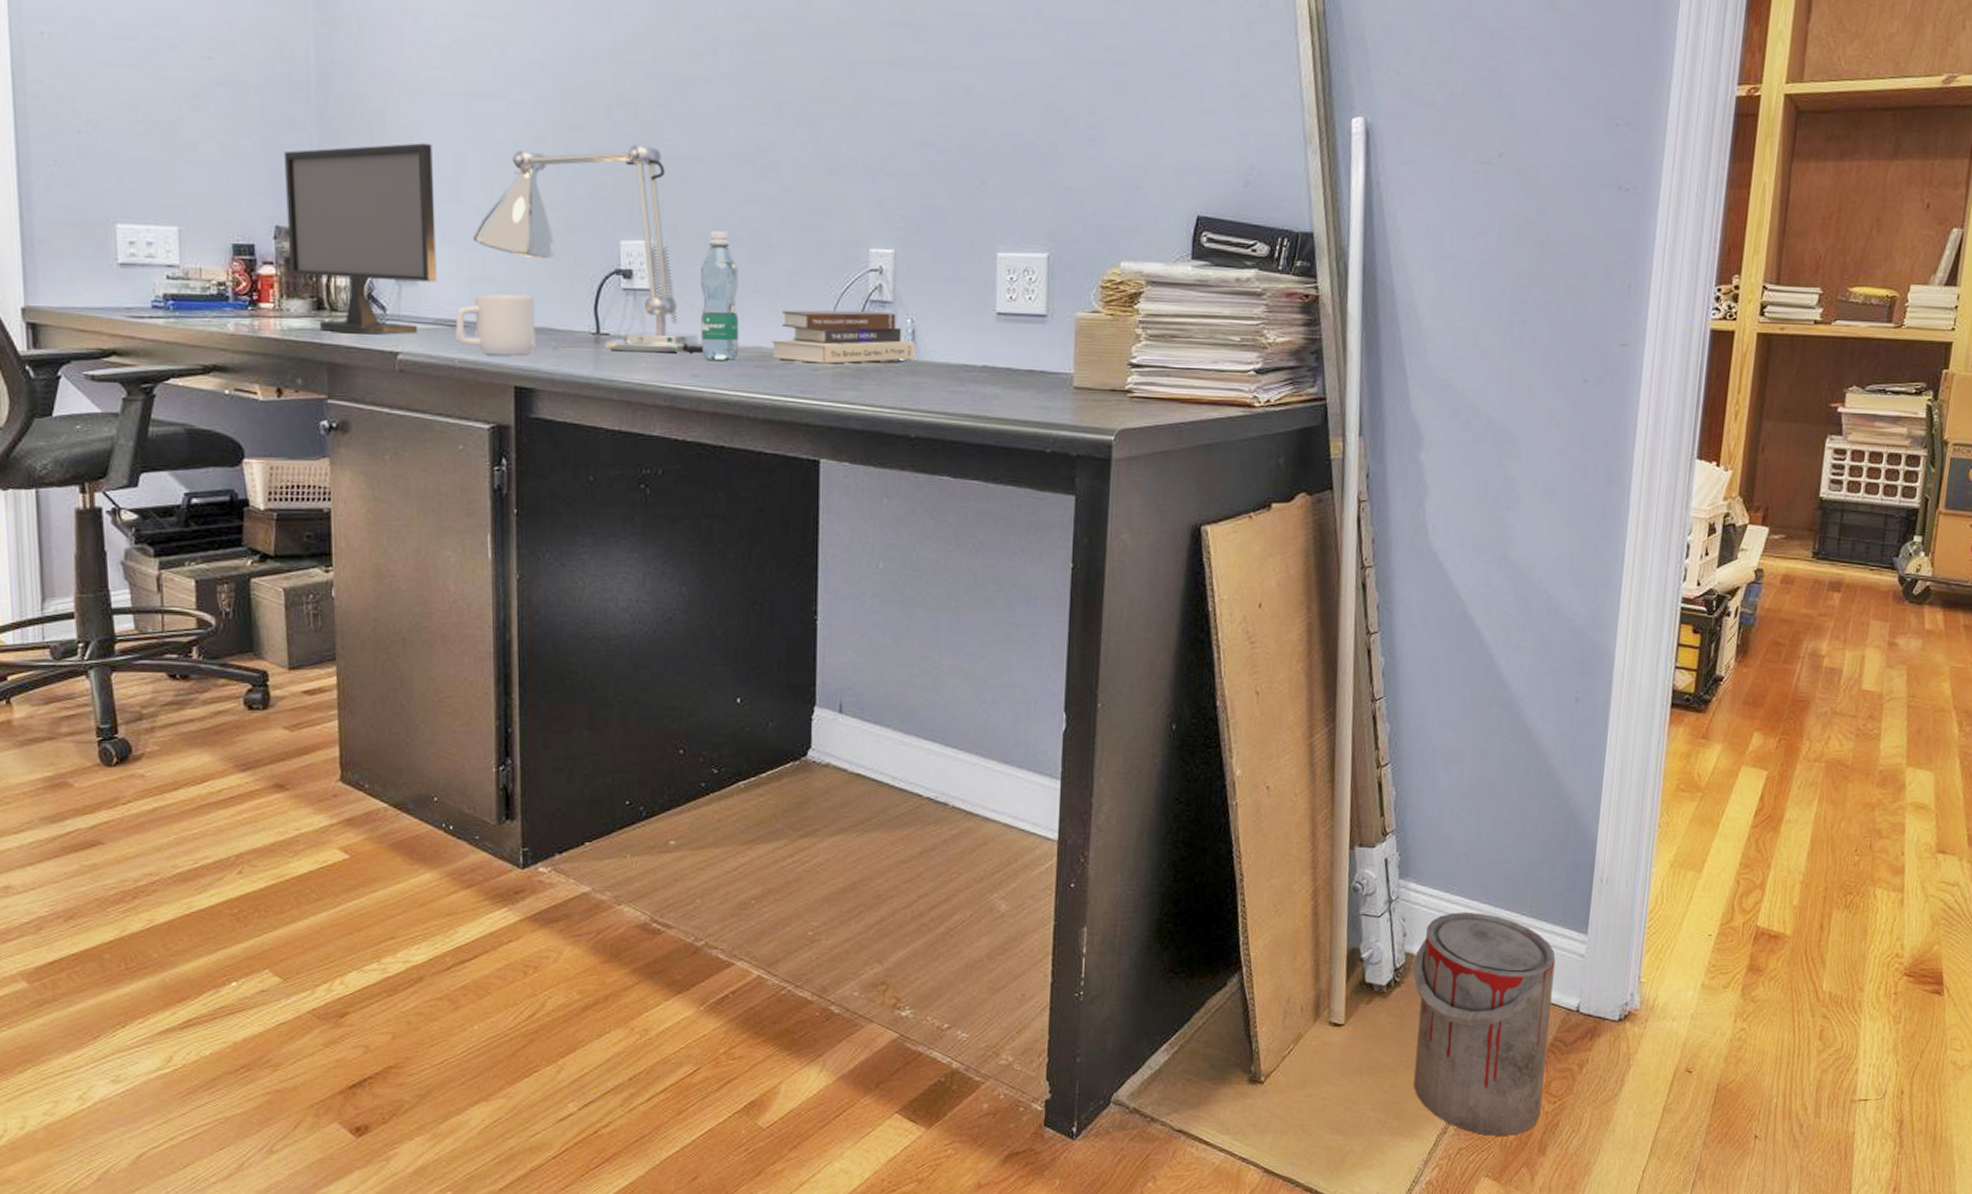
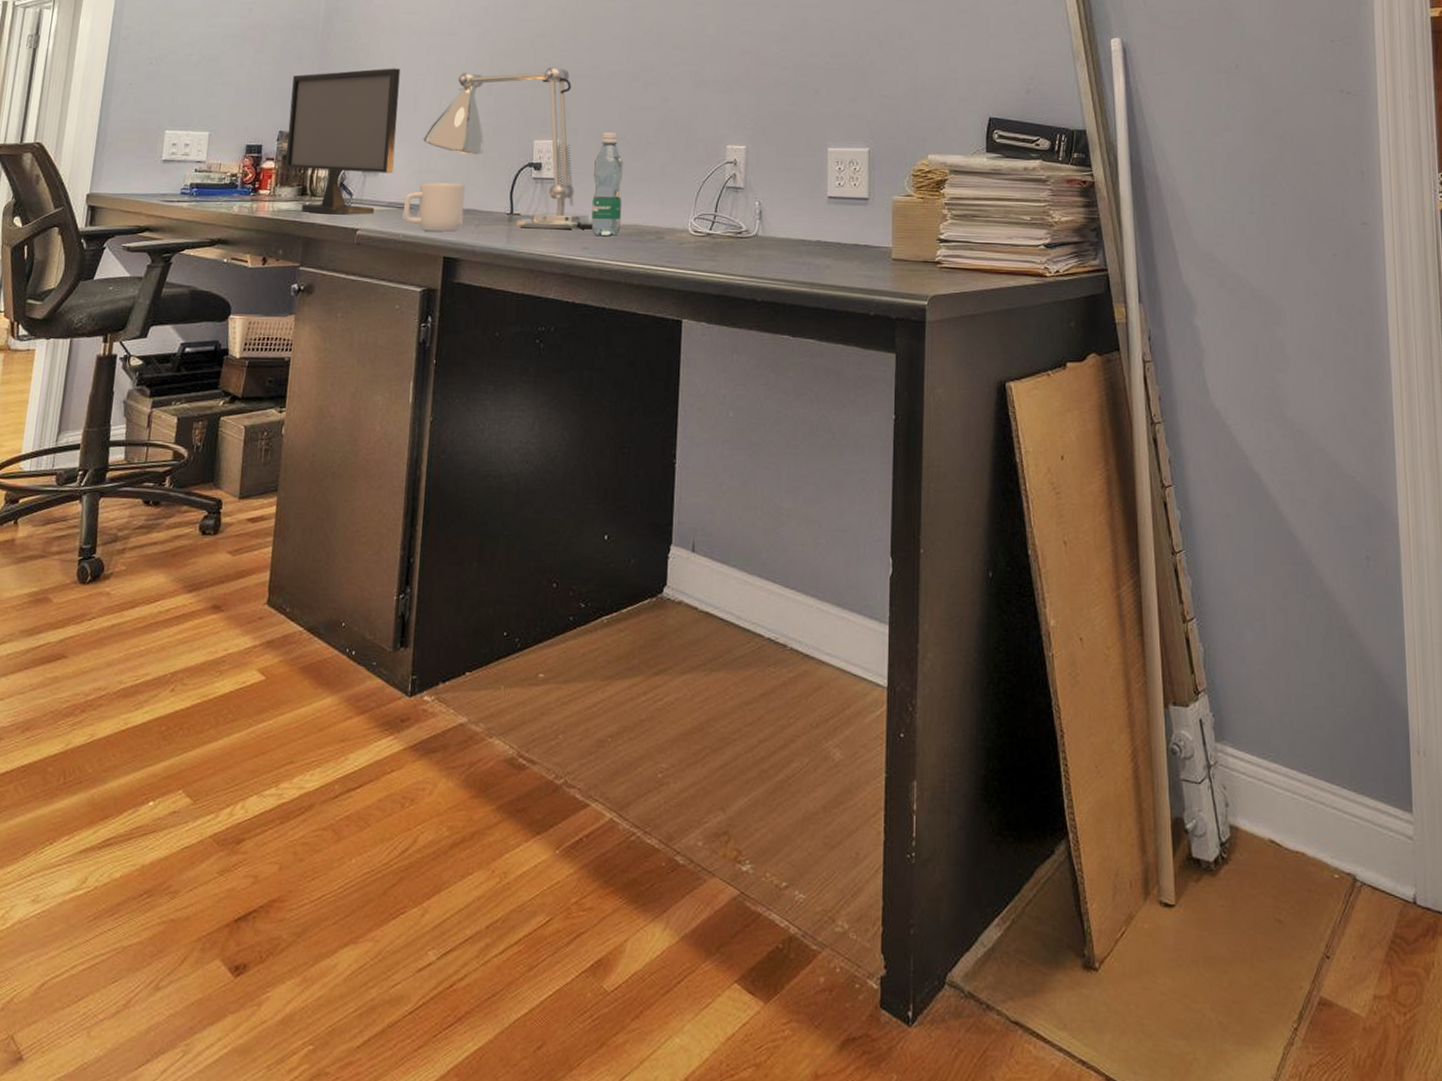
books: present [771,310,916,364] -> none [646,194,762,239]
paint can: present [1412,912,1556,1136] -> none [1238,782,1392,1053]

